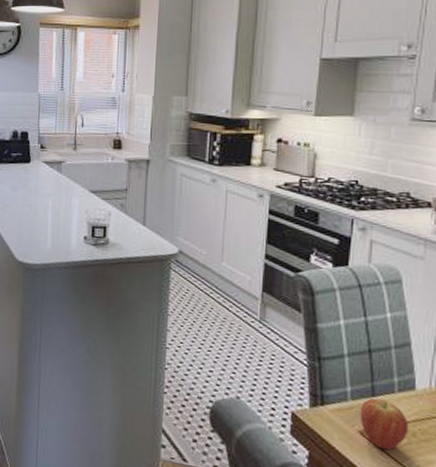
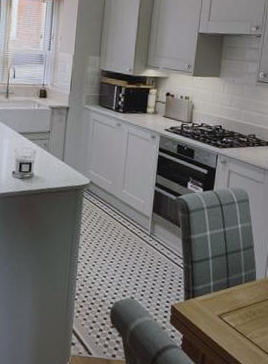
fruit: present [360,398,409,450] -> none [219,289,251,328]

